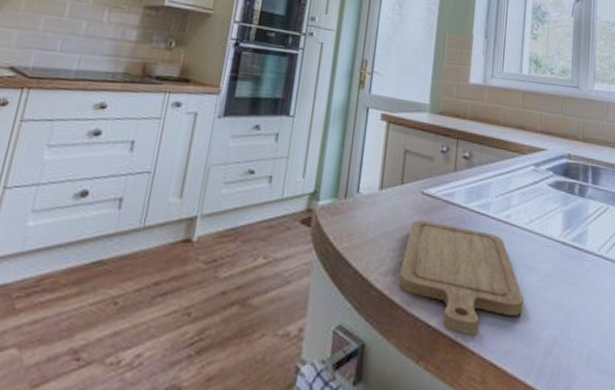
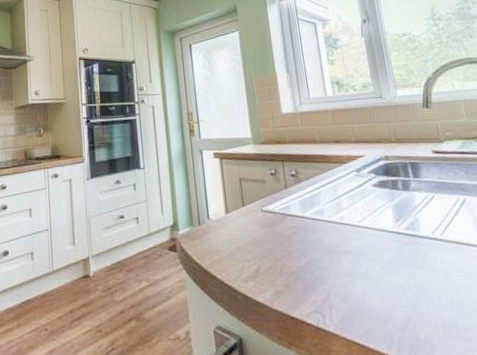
chopping board: present [398,220,523,336] -> none [257,232,373,322]

